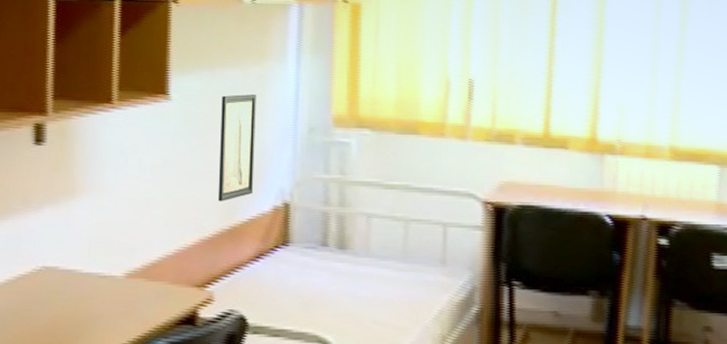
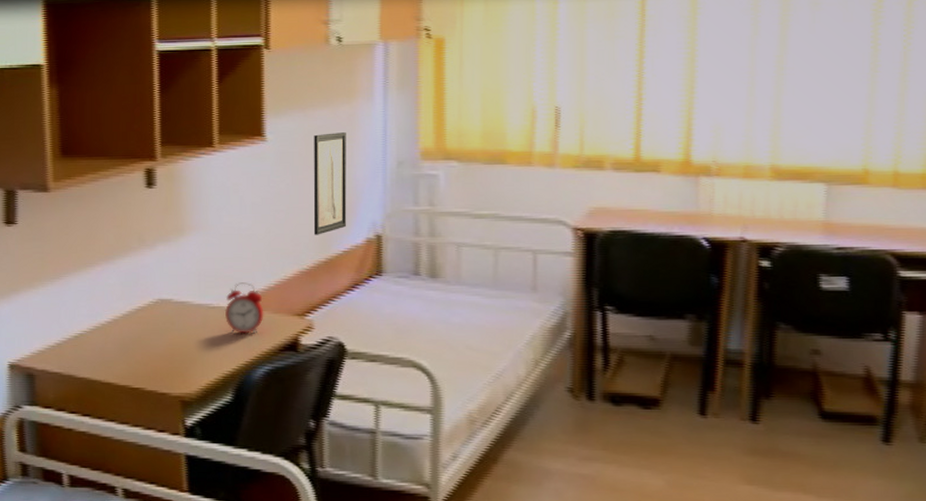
alarm clock: none [117,250,161,306] -> present [225,282,264,334]

